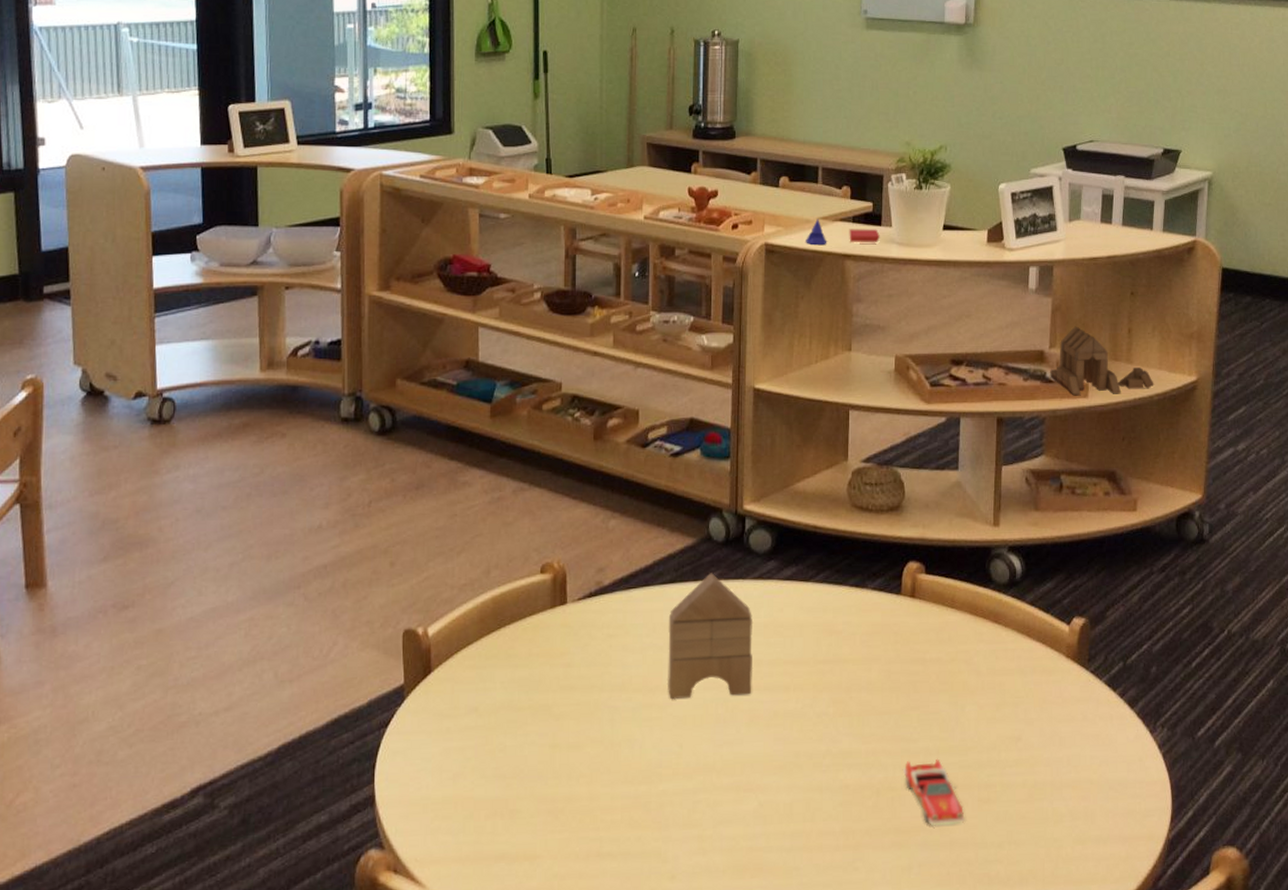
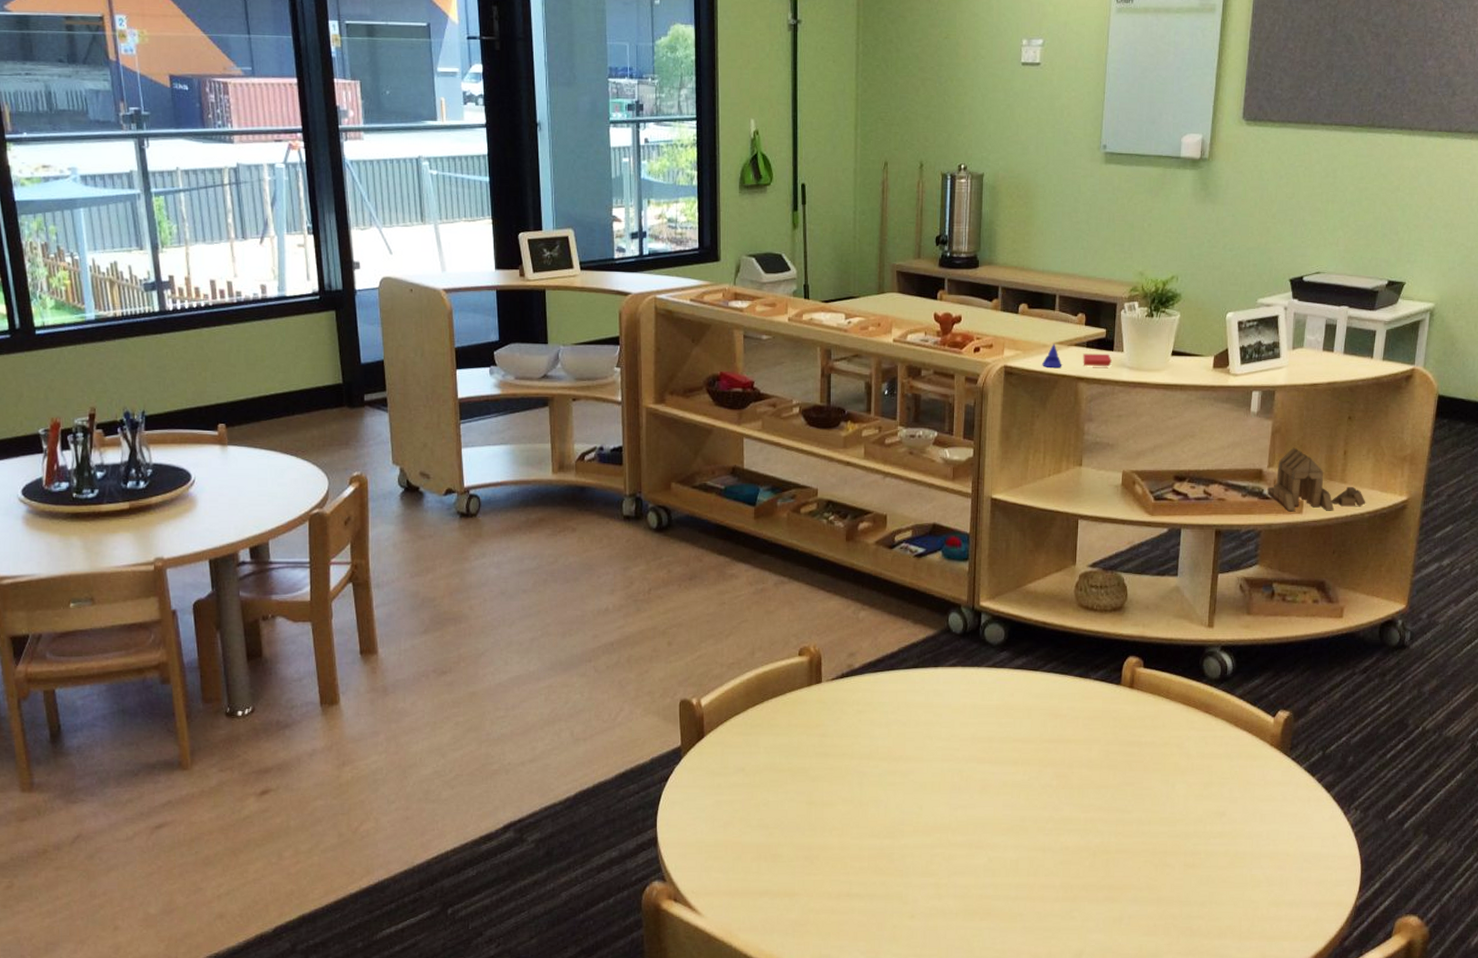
toy blocks: present [667,573,754,699] -> none [909,660,987,767]
toy car: present [902,758,965,826] -> none [1117,828,1172,885]

